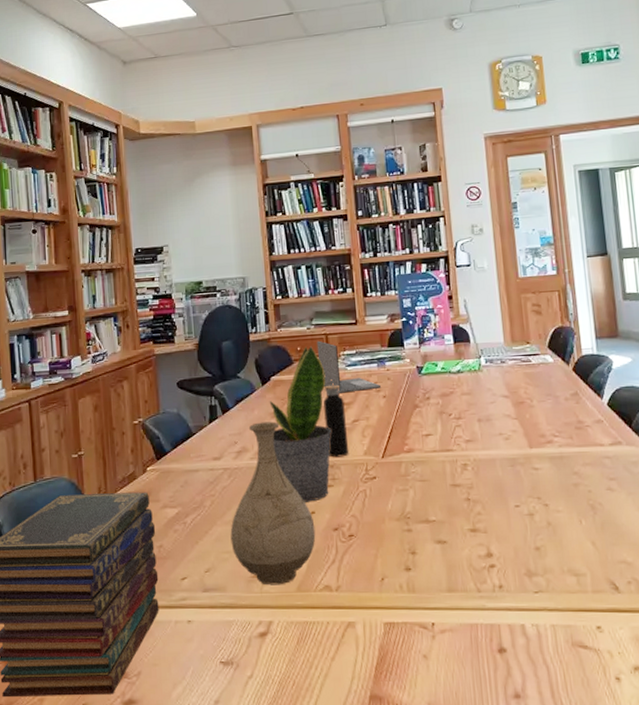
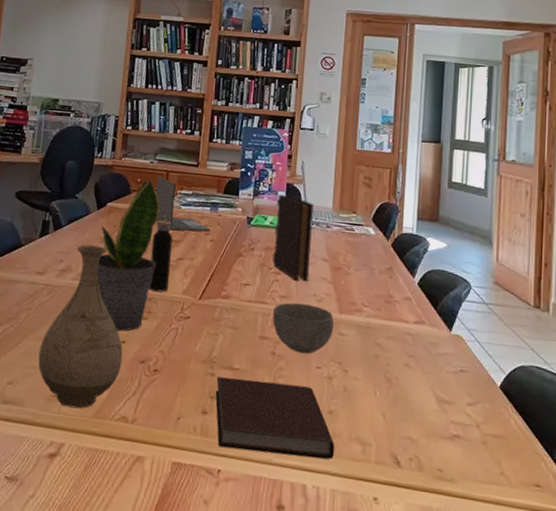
notebook: none [414,527,548,601] -> present [215,377,334,459]
book: none [445,336,491,423] -> present [272,194,314,281]
bowl: none [460,444,527,495] -> present [272,302,334,354]

